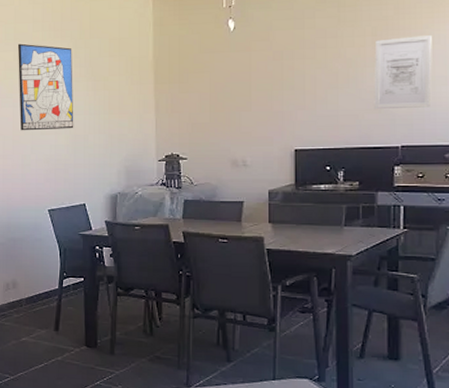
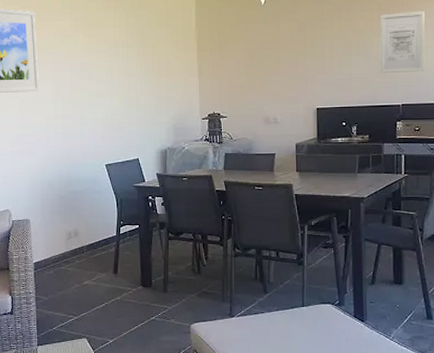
wall art: present [18,43,74,131] -> none [75,13,127,93]

